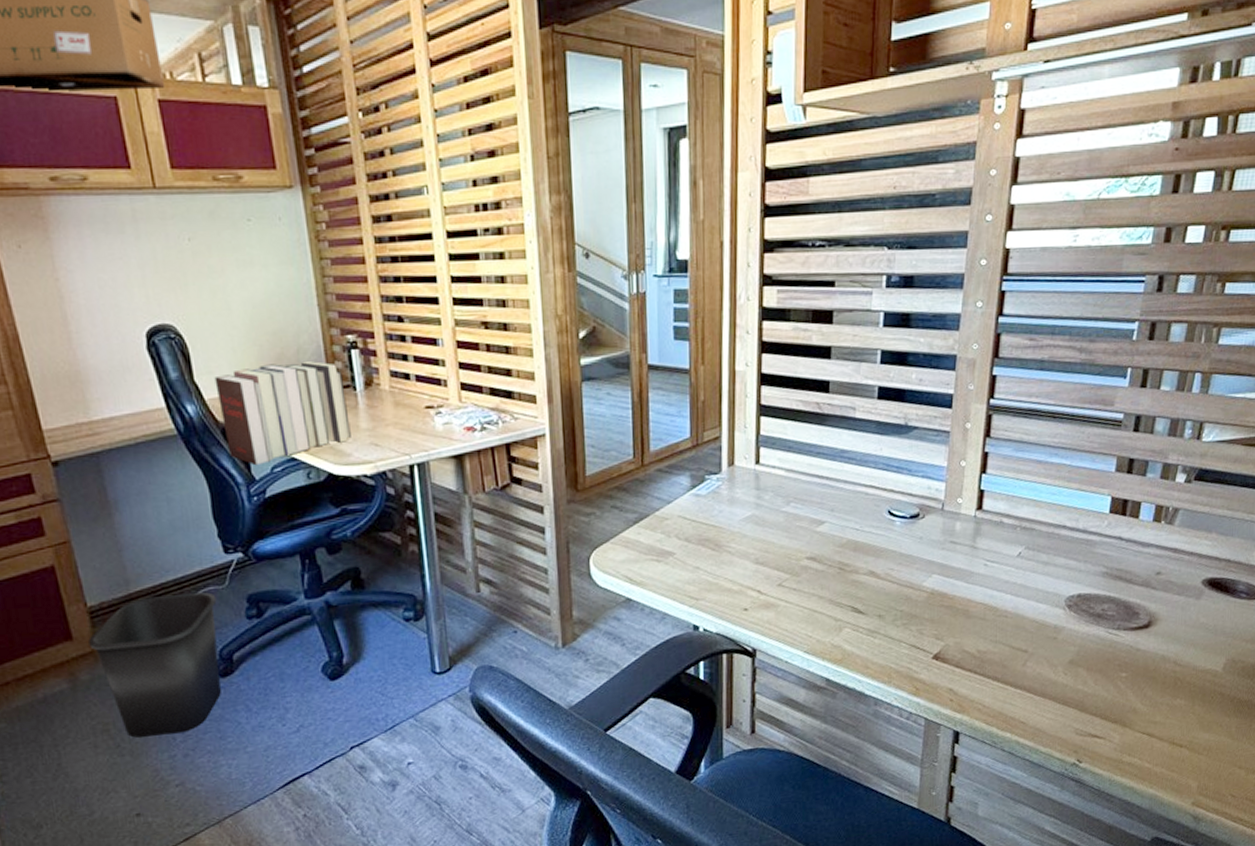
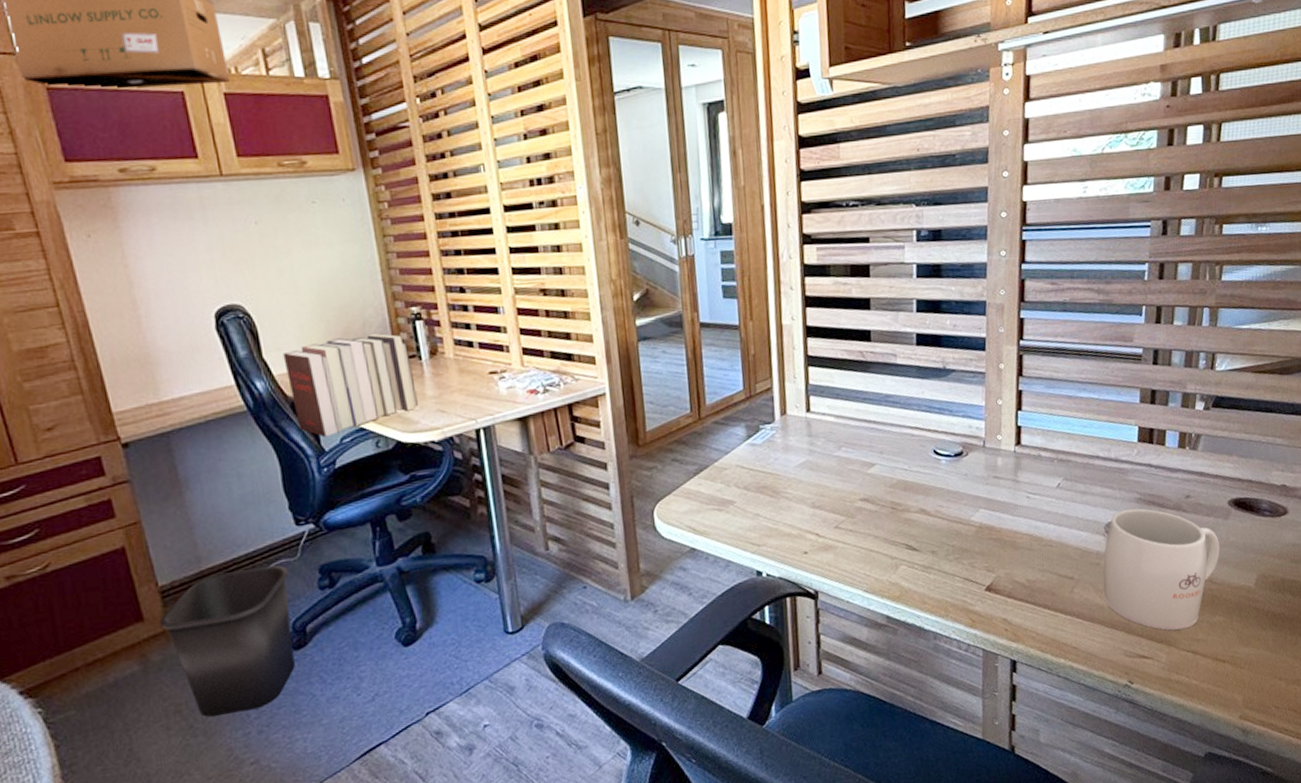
mug: none [1058,582,1188,711] -> present [1103,508,1220,631]

